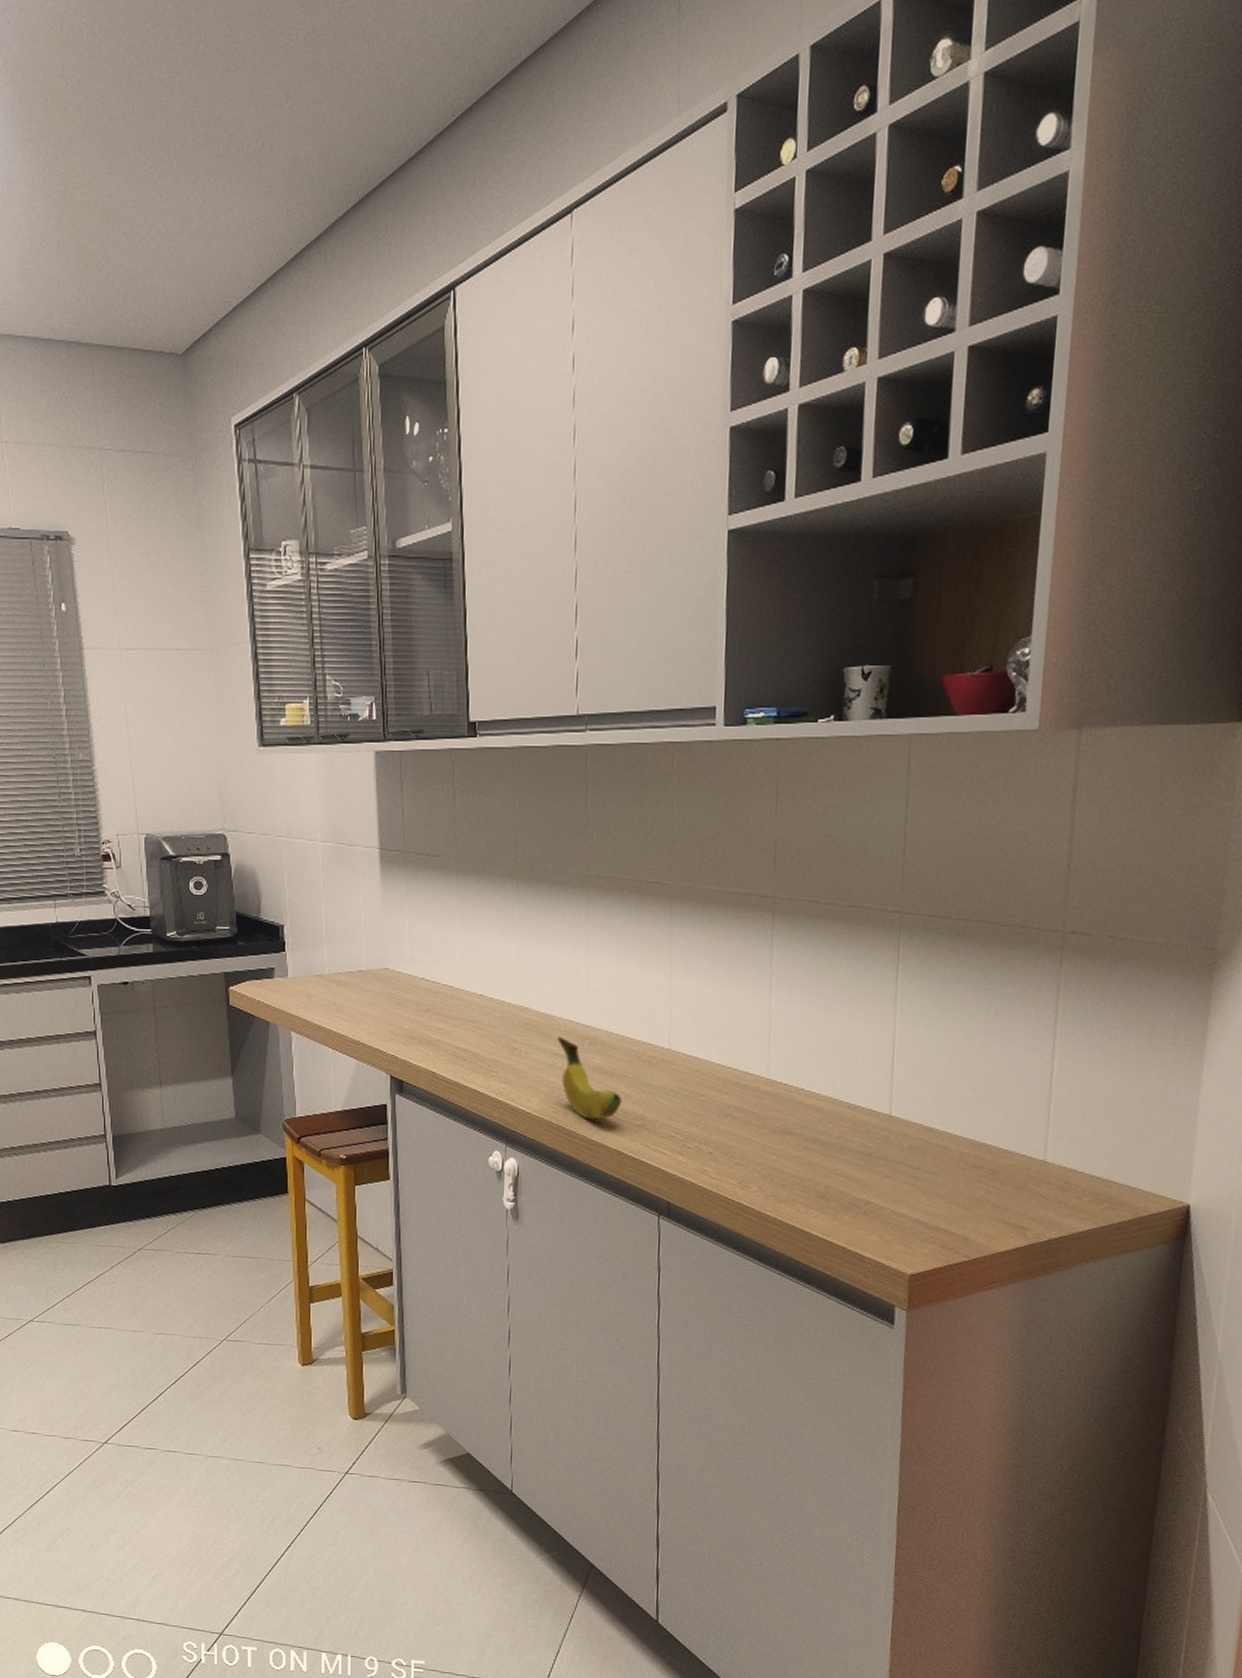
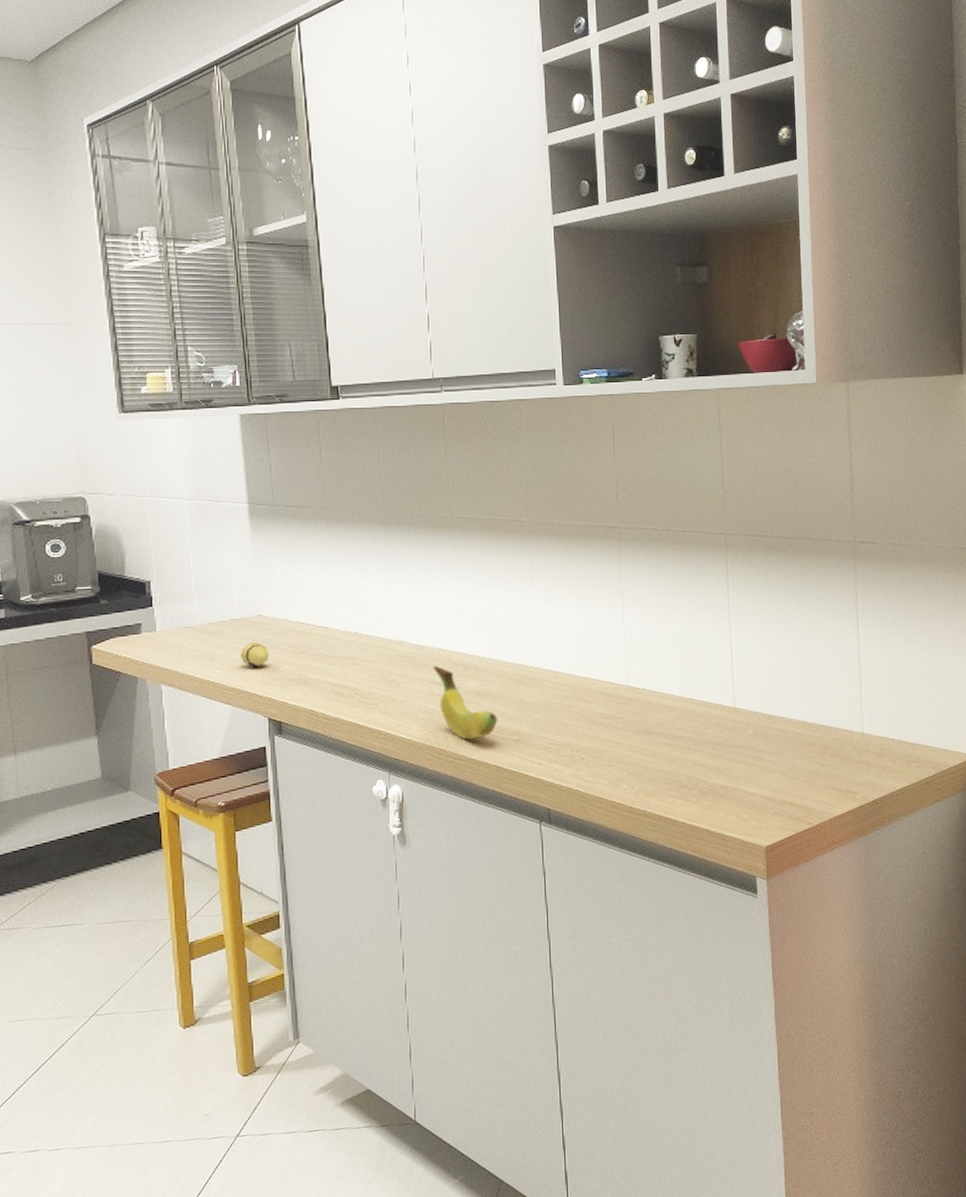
decorative egg: none [365,995,394,1022] -> present [240,641,269,667]

